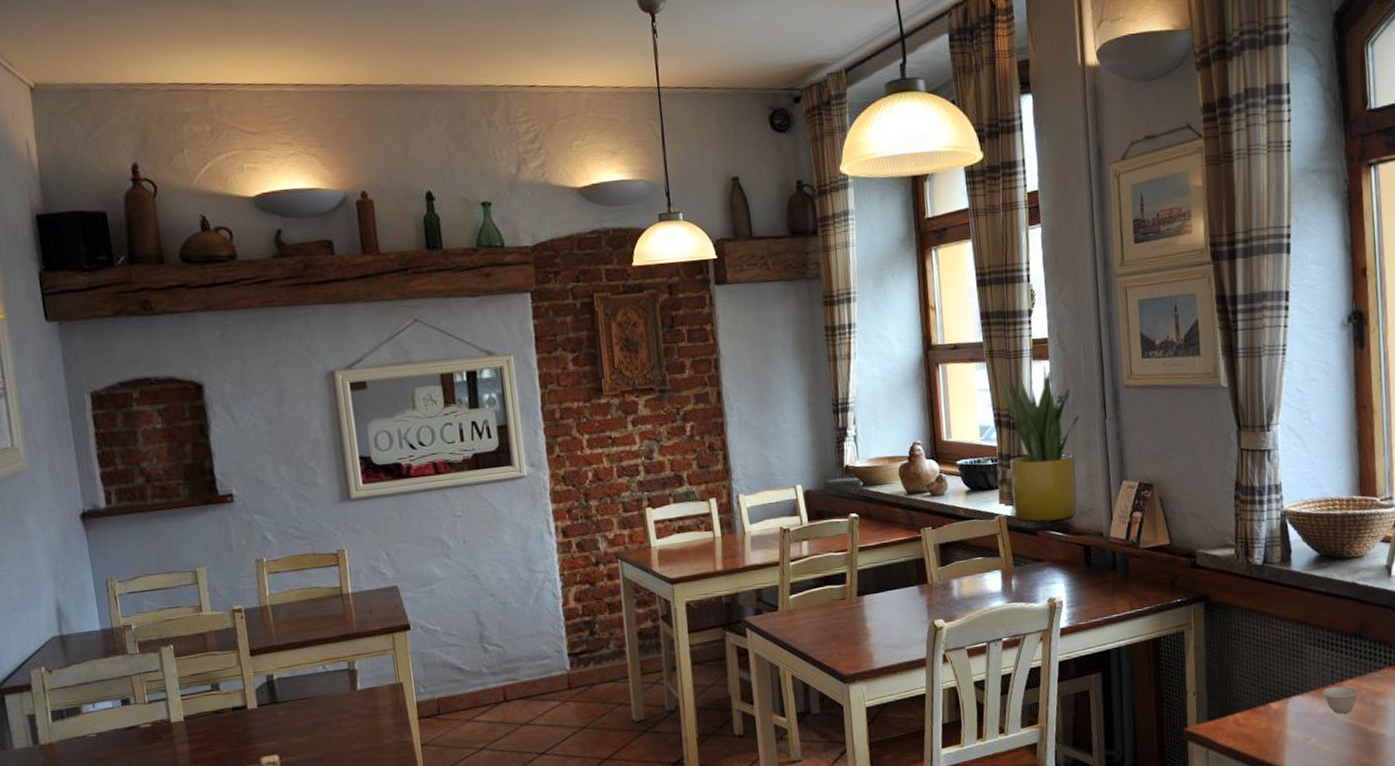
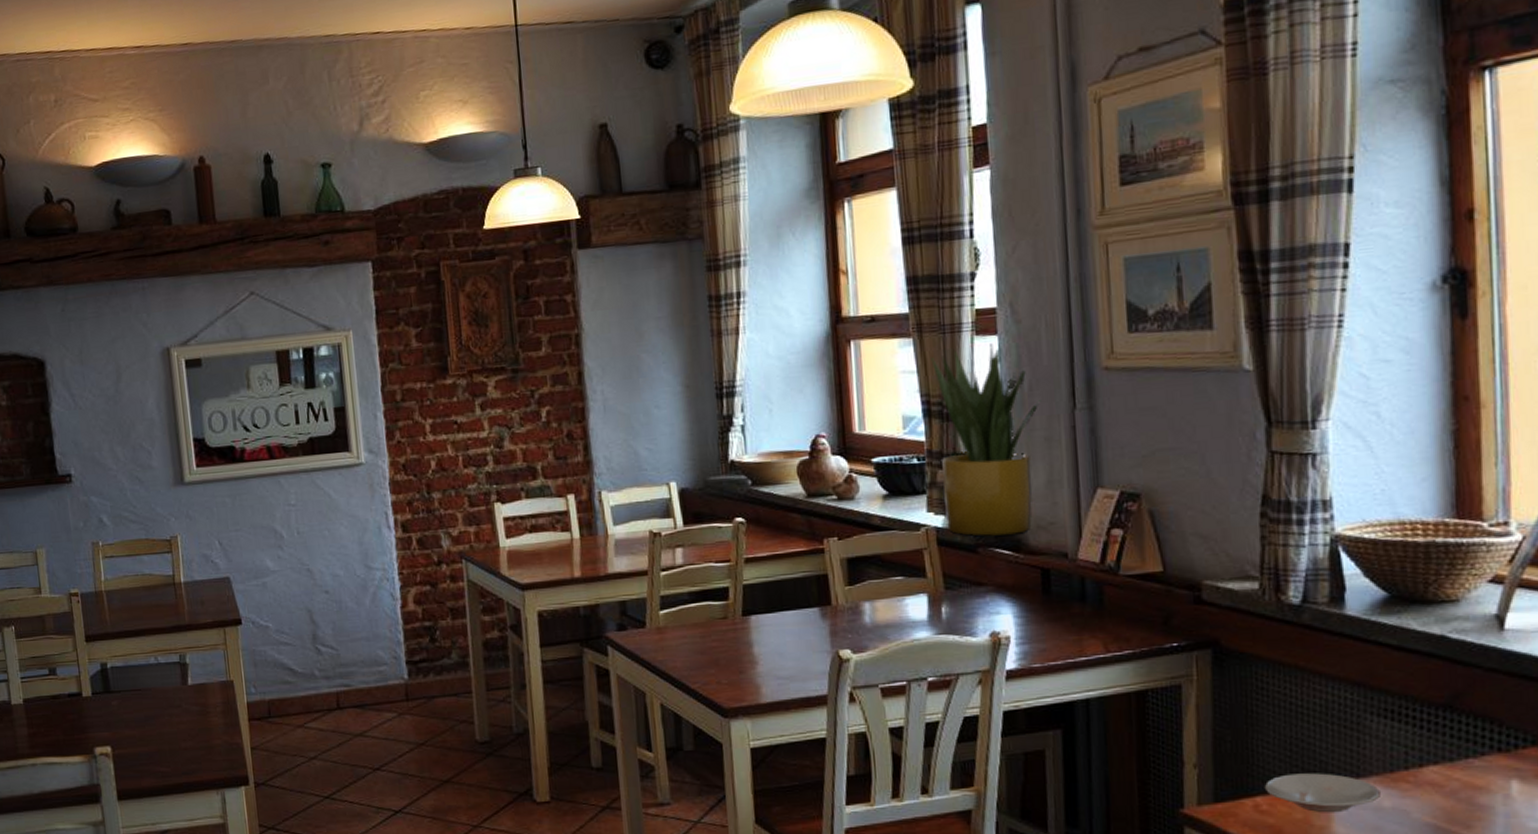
saucer: none [1241,691,1317,722] -> present [1264,773,1380,813]
teacup: present [1322,686,1359,714] -> none [1388,772,1447,810]

